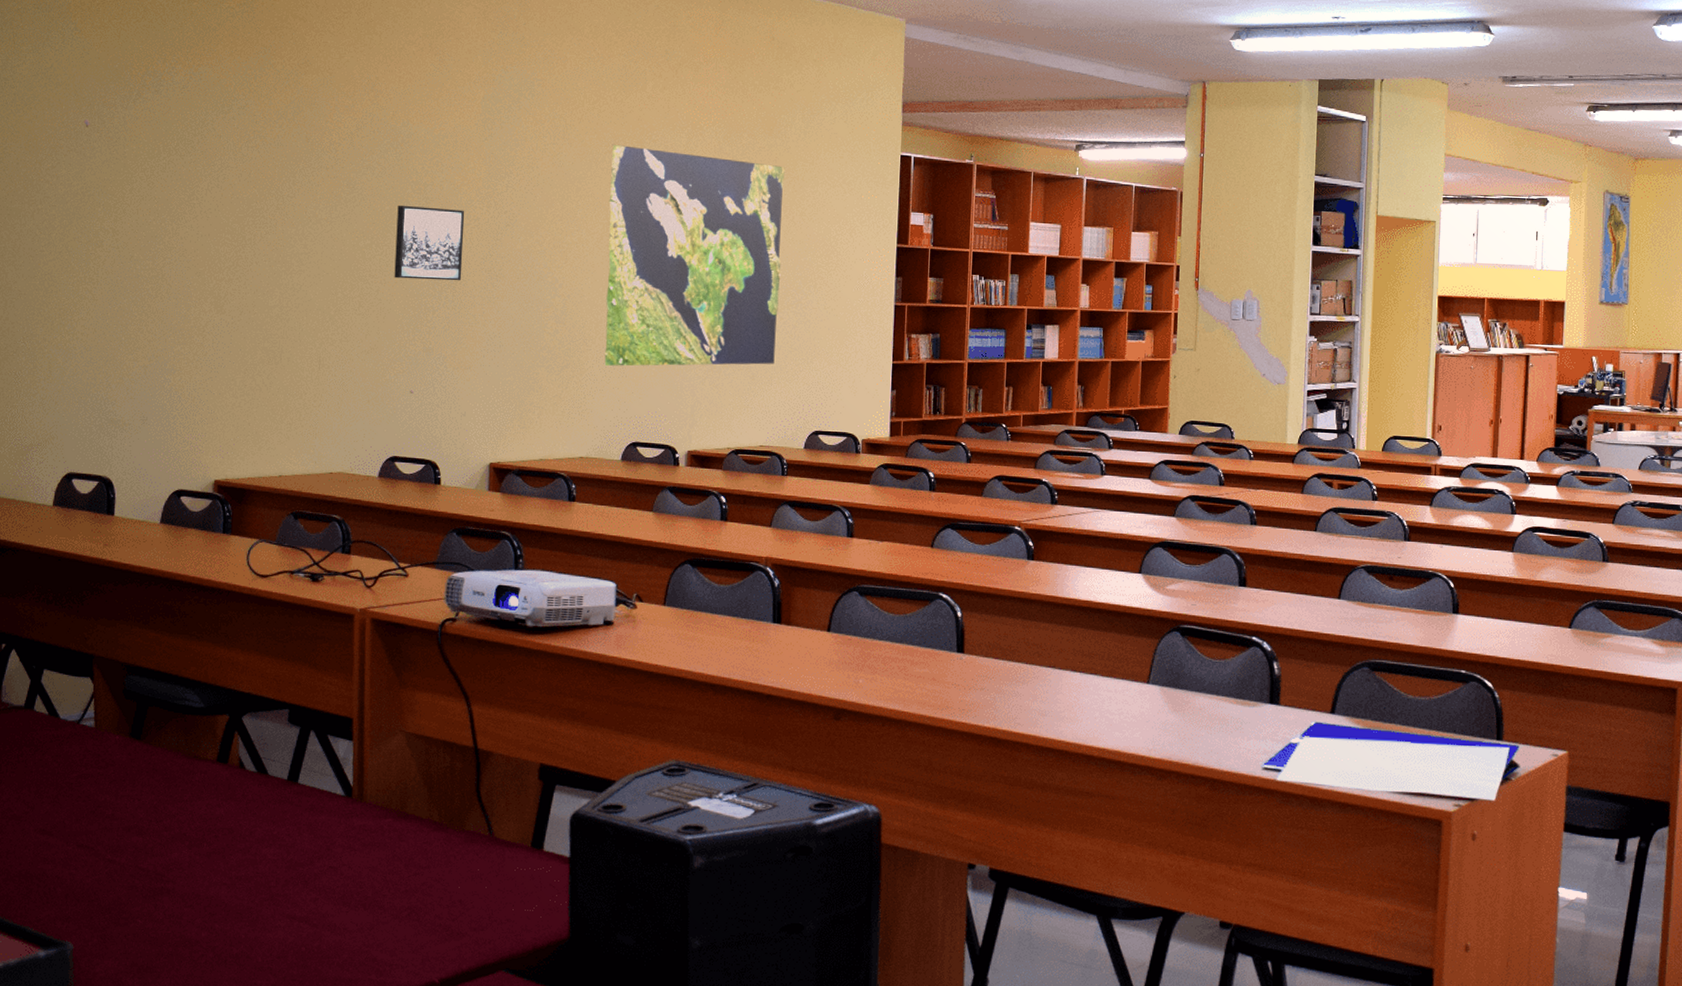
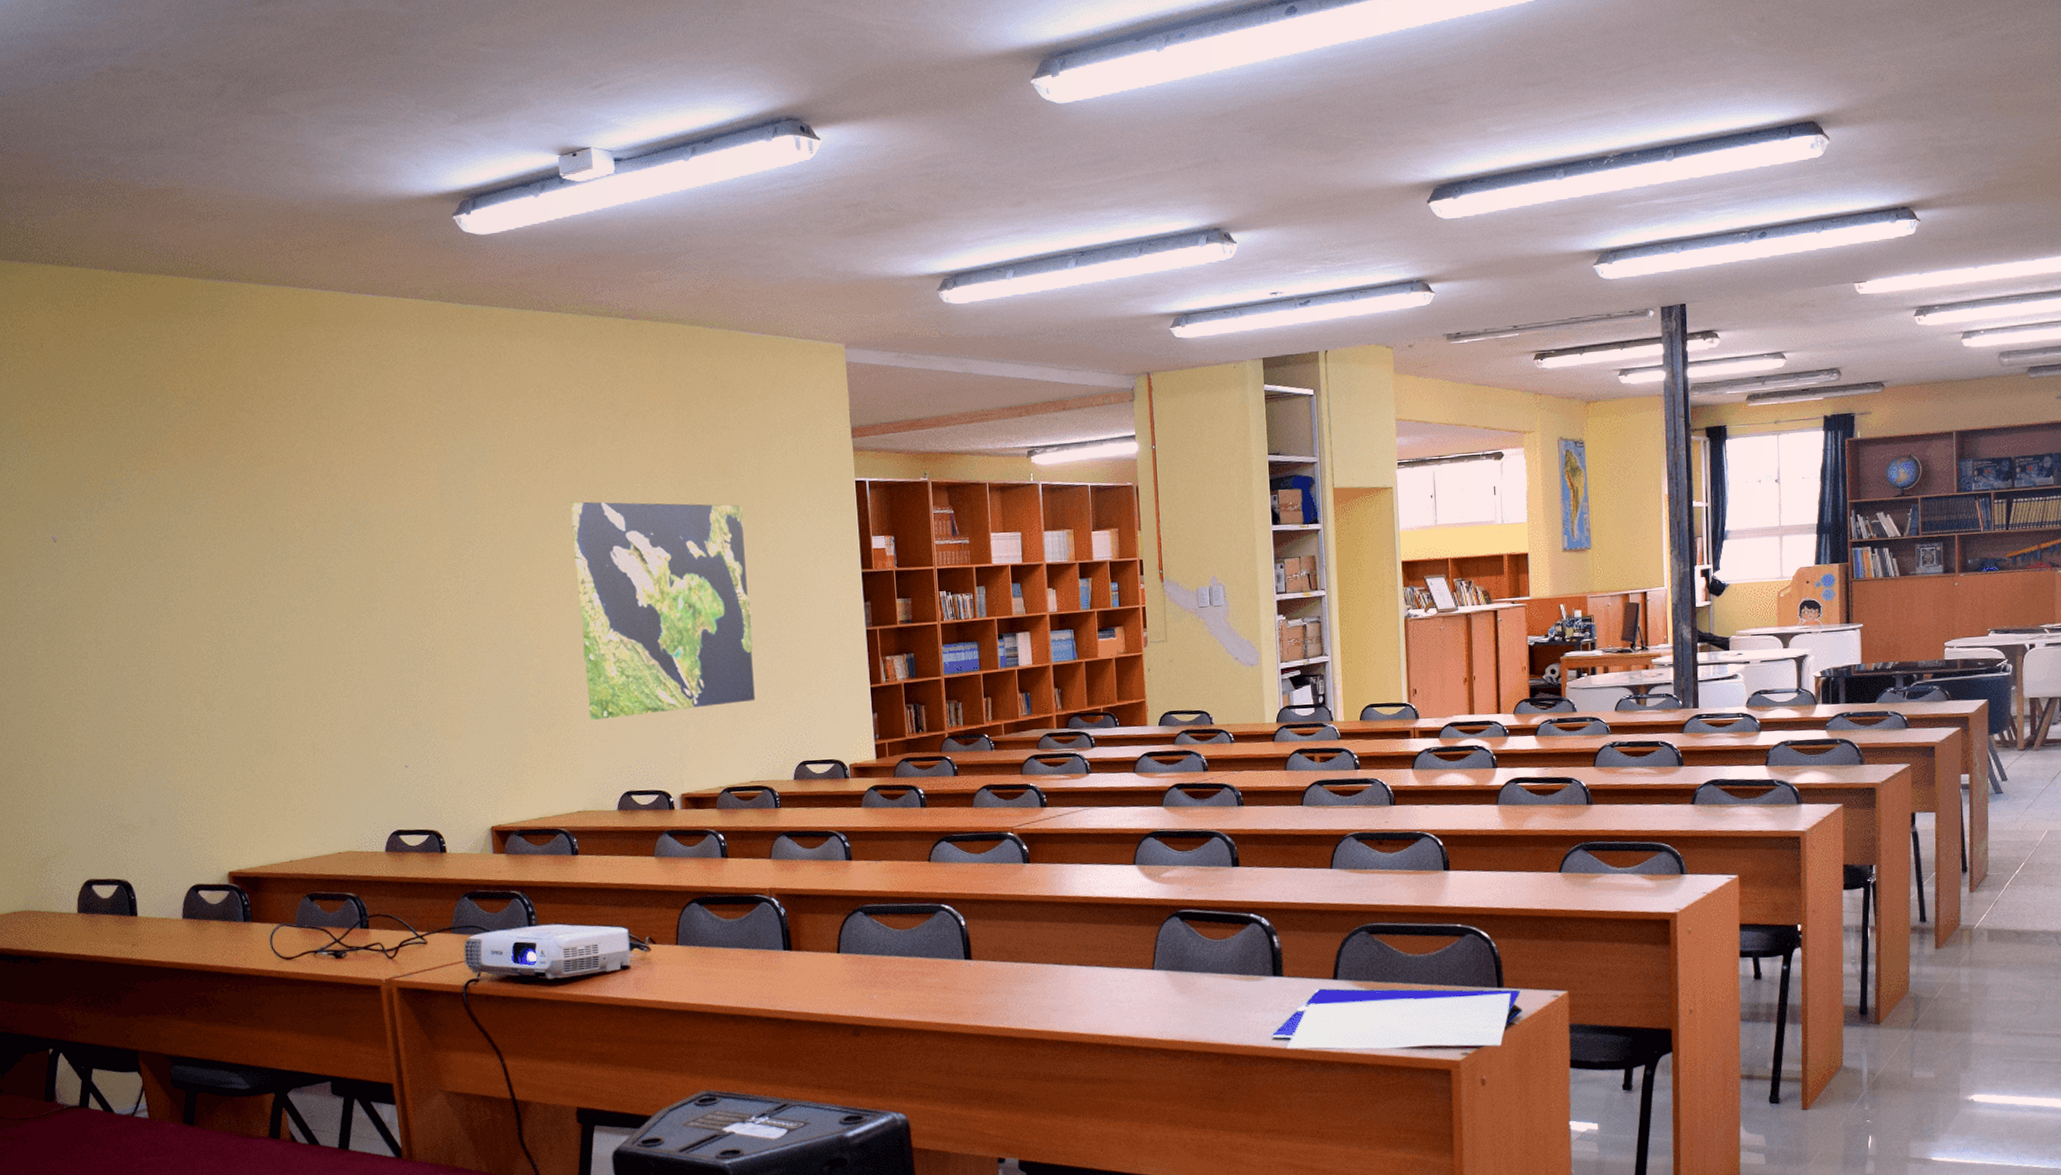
wall art: present [394,205,465,281] -> none [368,583,440,658]

